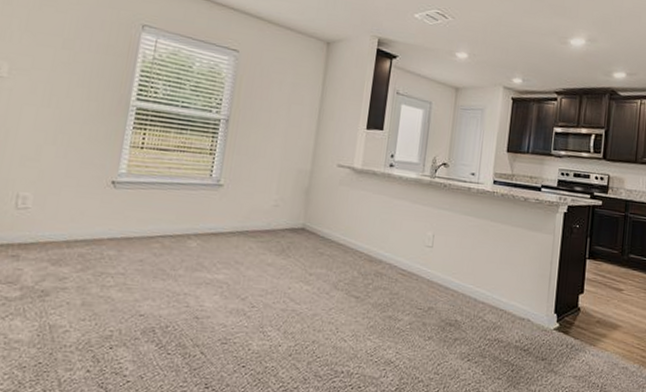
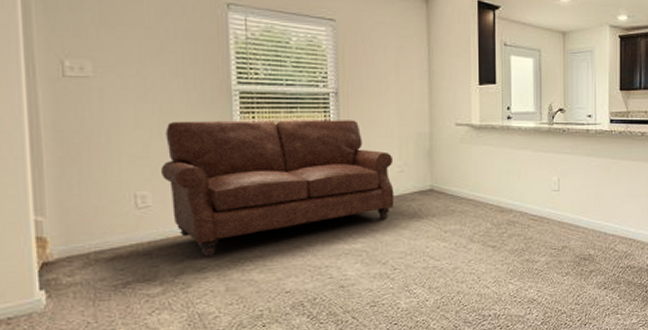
sofa: none [46,128,271,267] -> present [160,120,395,257]

